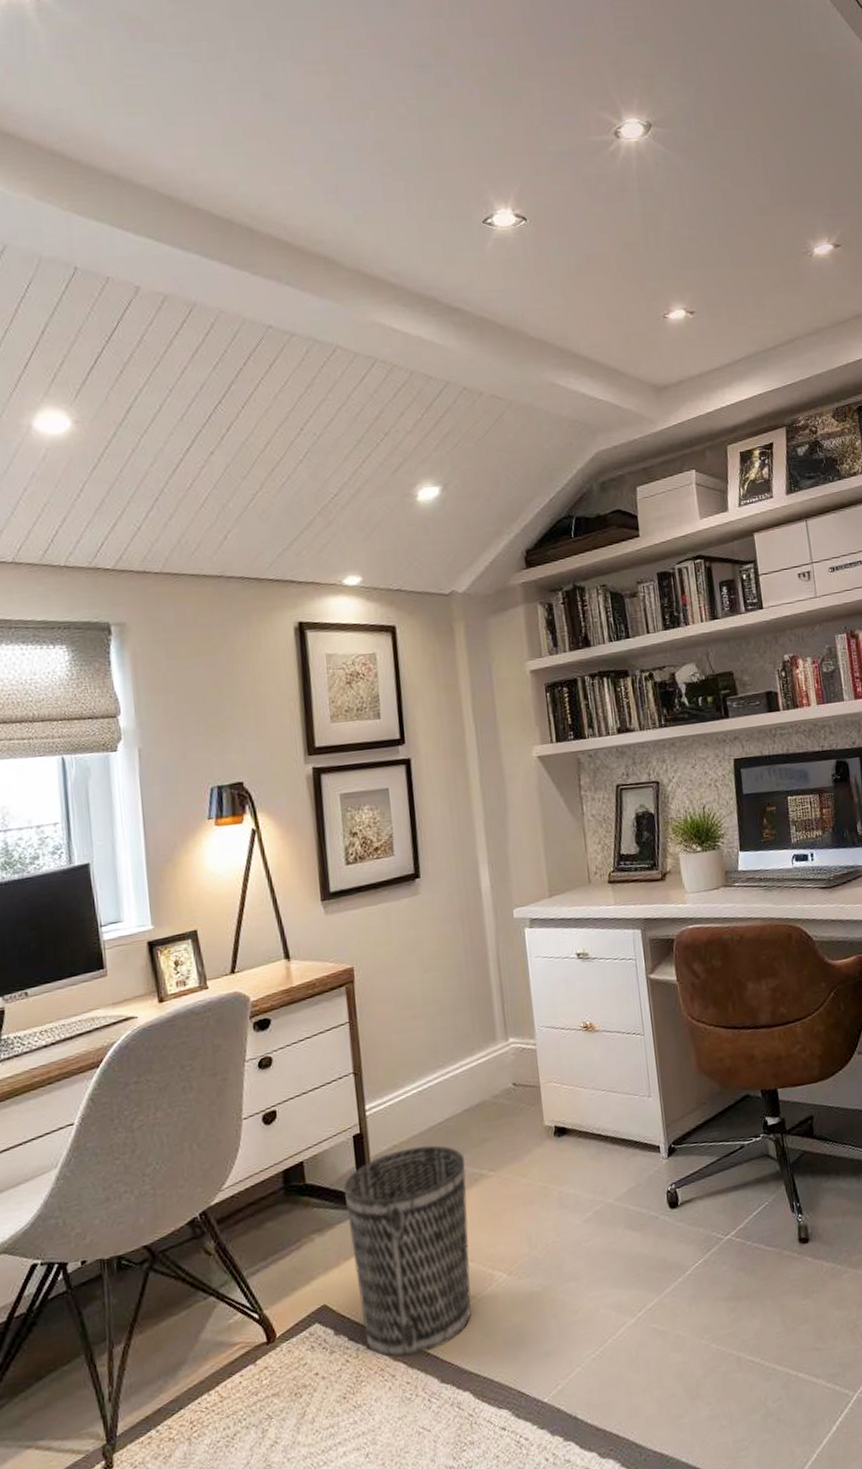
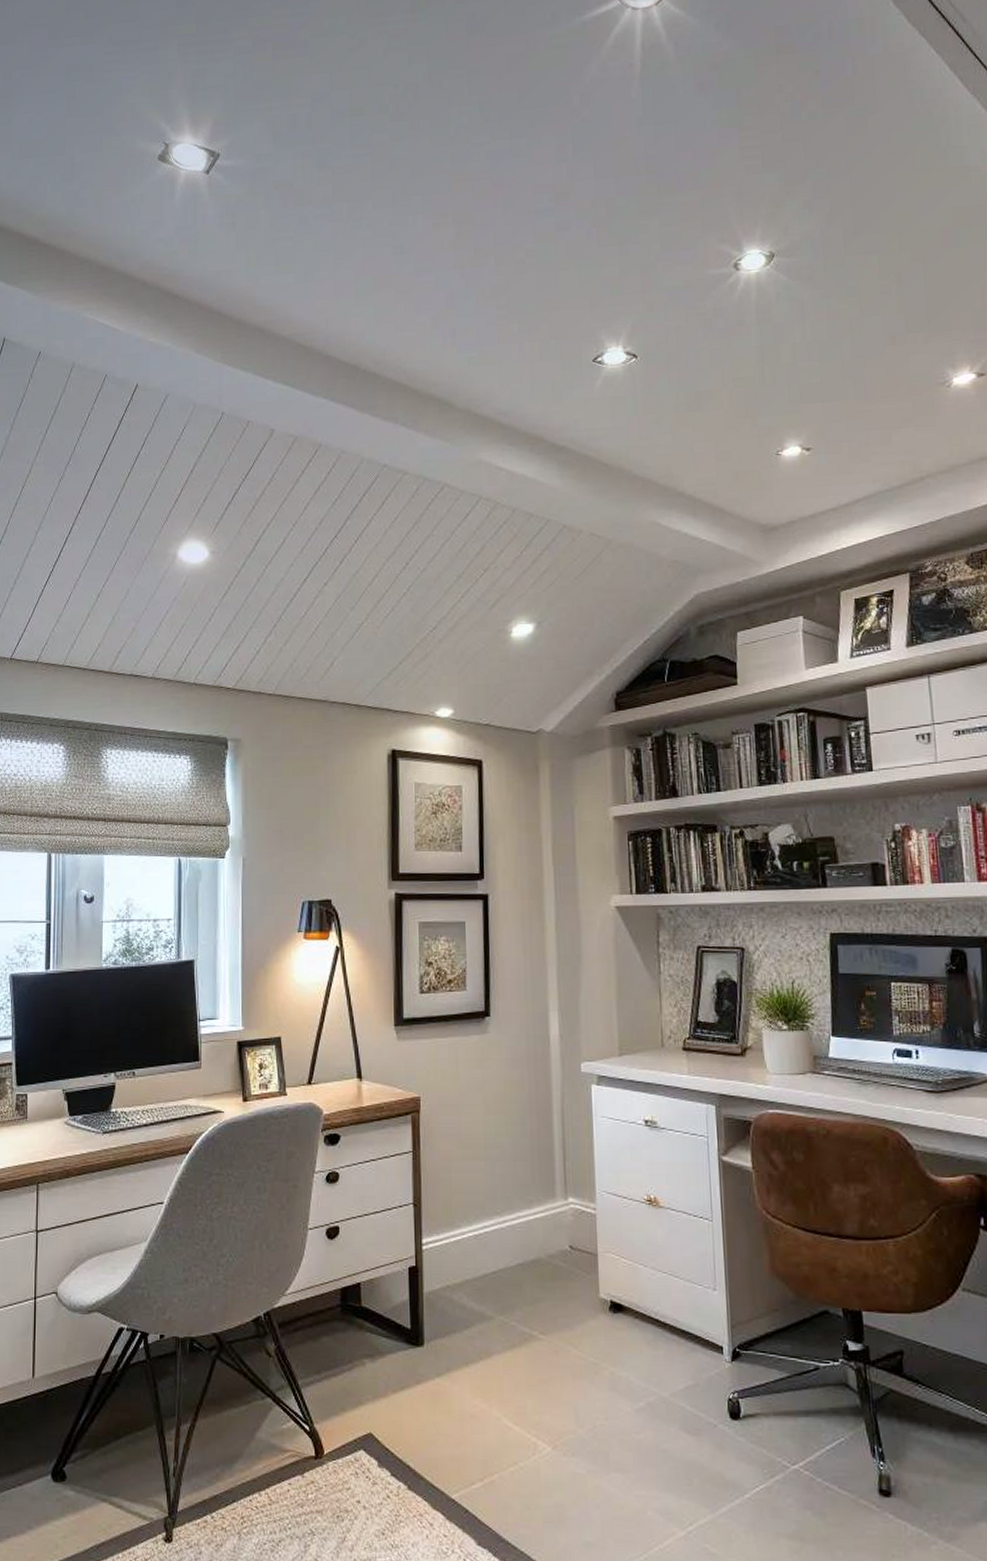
wastebasket: present [343,1145,471,1357] -> none [396,1291,517,1508]

